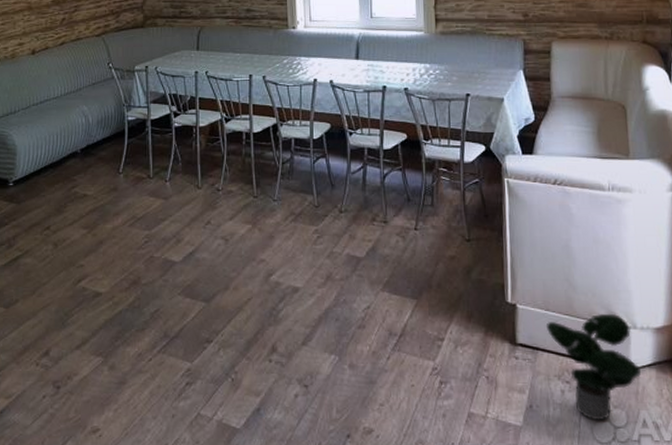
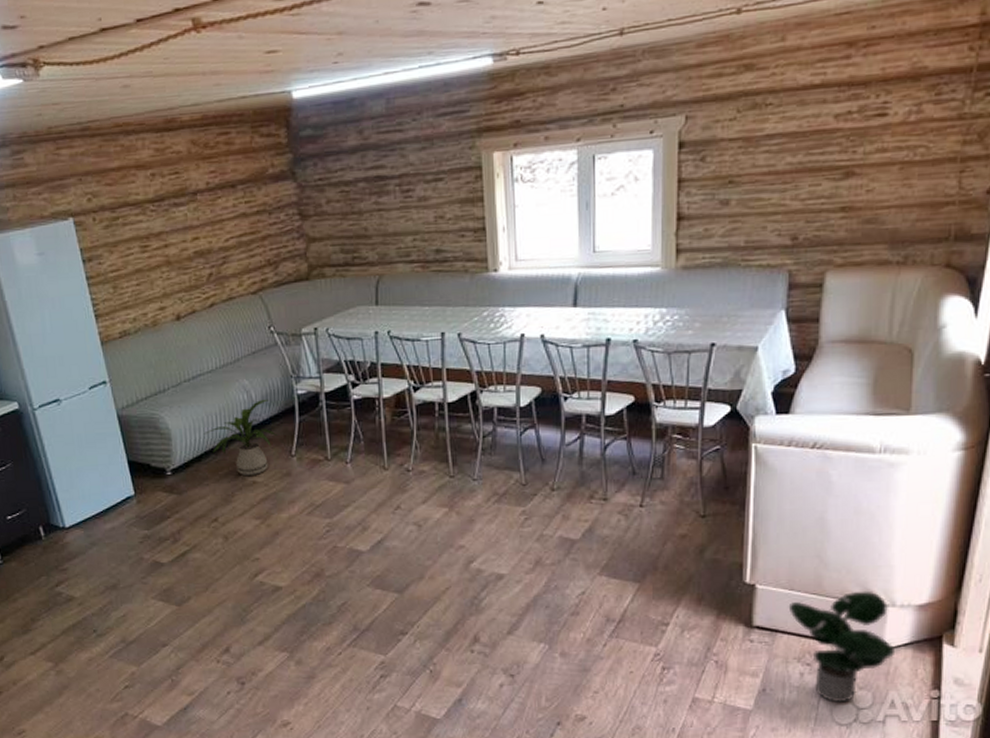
house plant: none [45,123,108,189] -> present [203,398,278,475]

